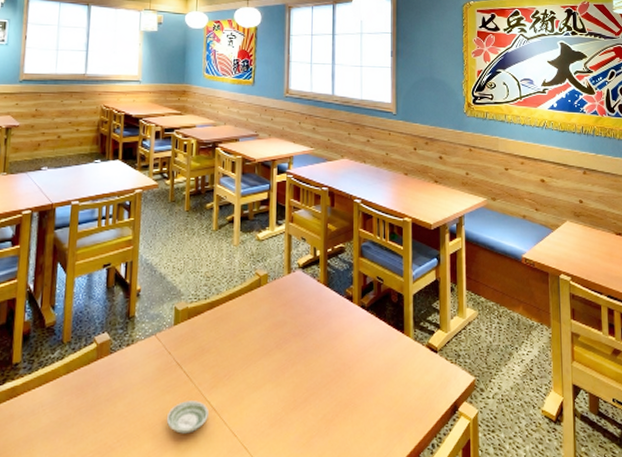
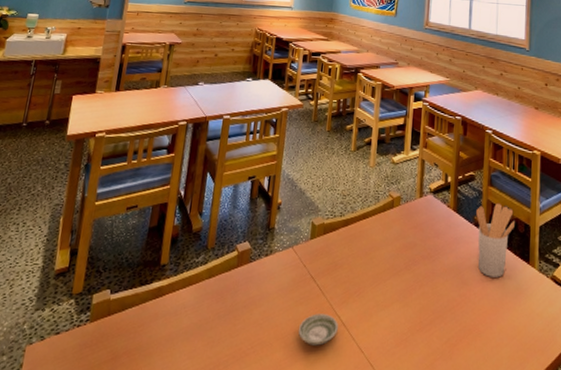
utensil holder: none [348,274,387,350] -> present [476,203,515,278]

